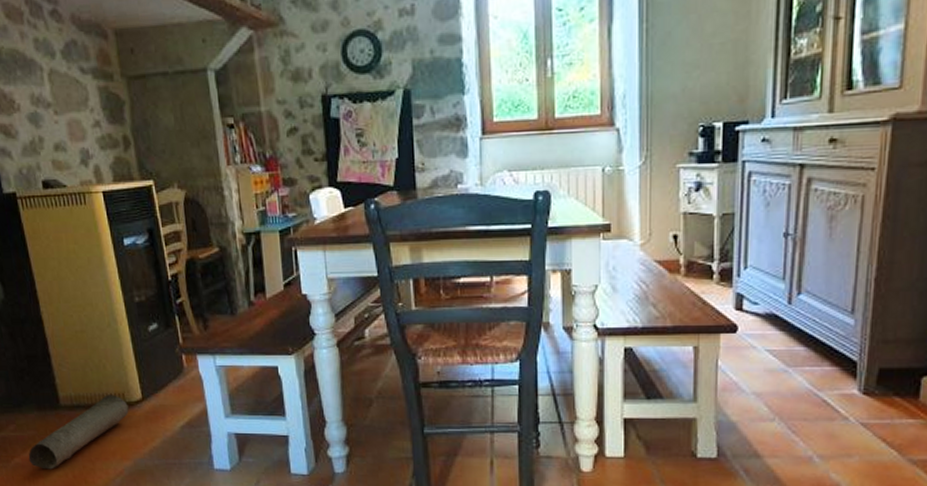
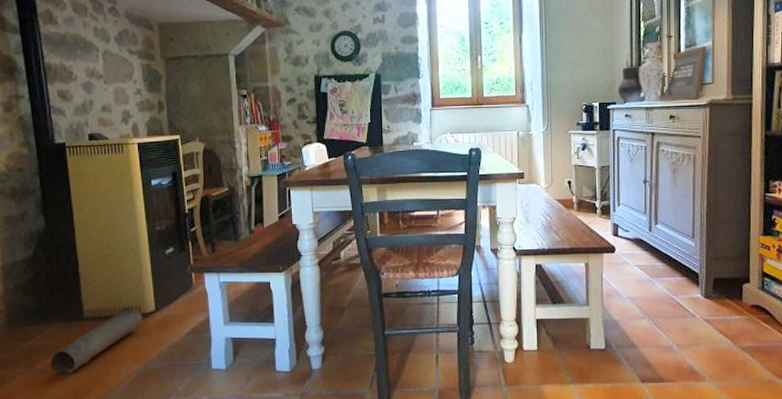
ceramic jug: none [753,64,796,122] -> present [618,65,647,103]
vase: none [784,26,827,121] -> present [638,41,665,103]
picture frame: none [815,31,896,118] -> present [659,46,707,101]

